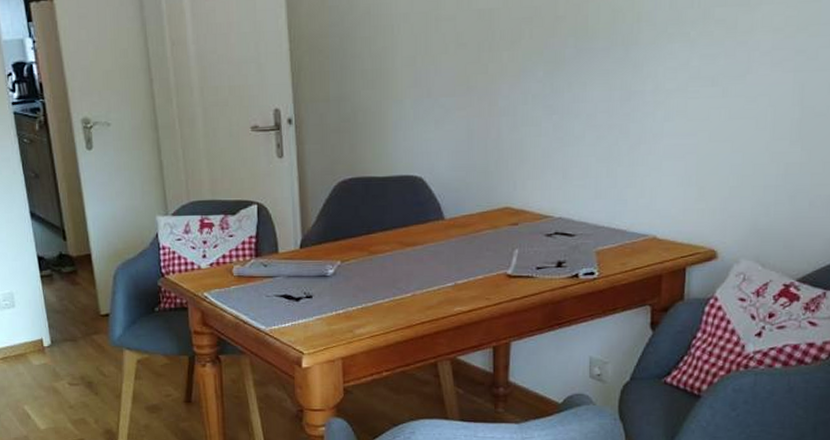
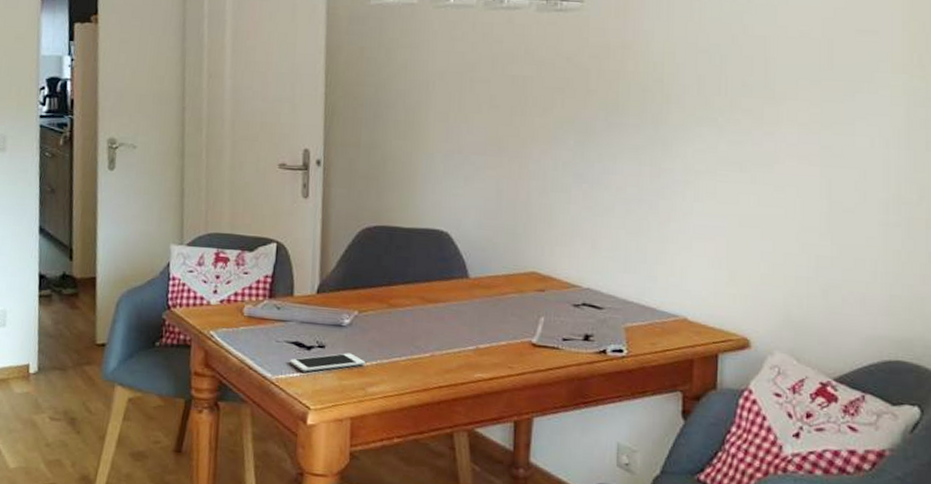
cell phone: none [281,300,351,321] -> present [290,353,366,372]

